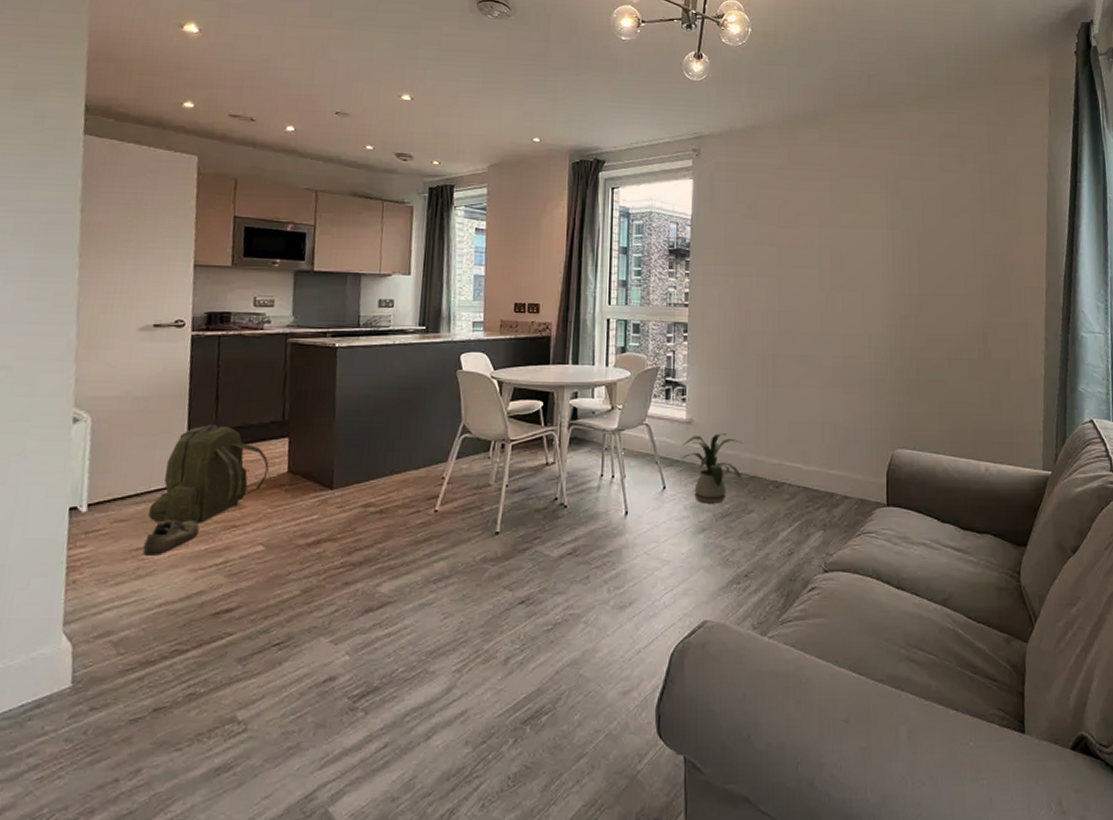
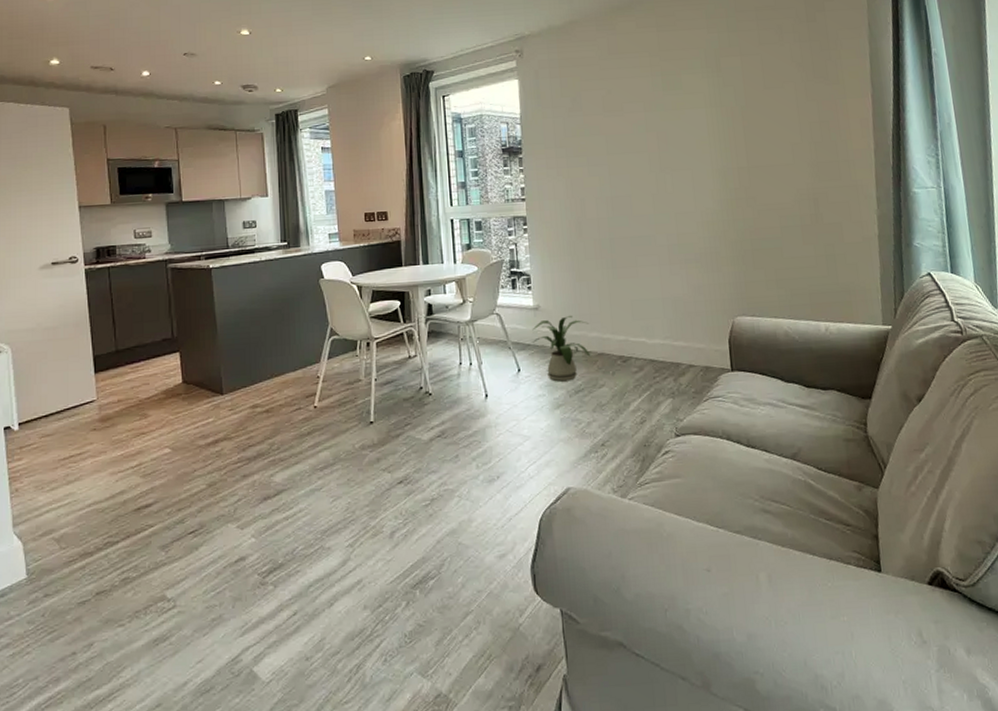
shoe: present [142,520,200,556] -> none [69,430,114,464]
backpack: present [148,425,269,523] -> none [70,346,166,435]

